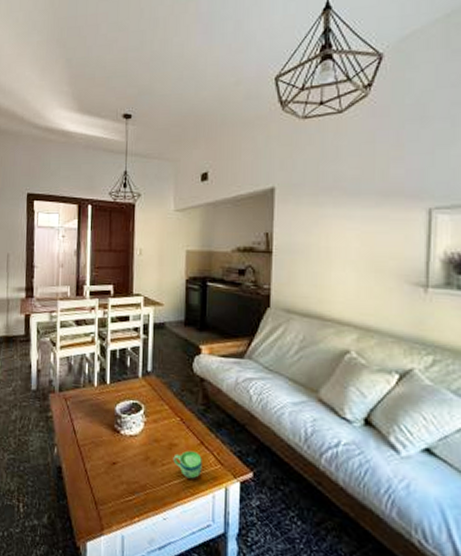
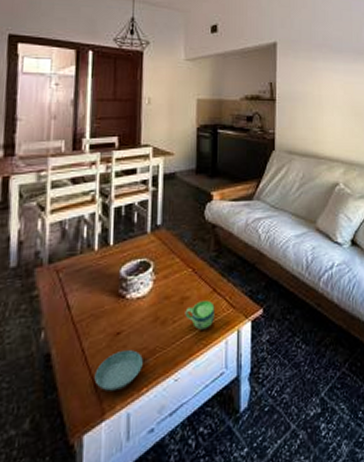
saucer: none [95,479,135,513] -> present [94,350,143,391]

